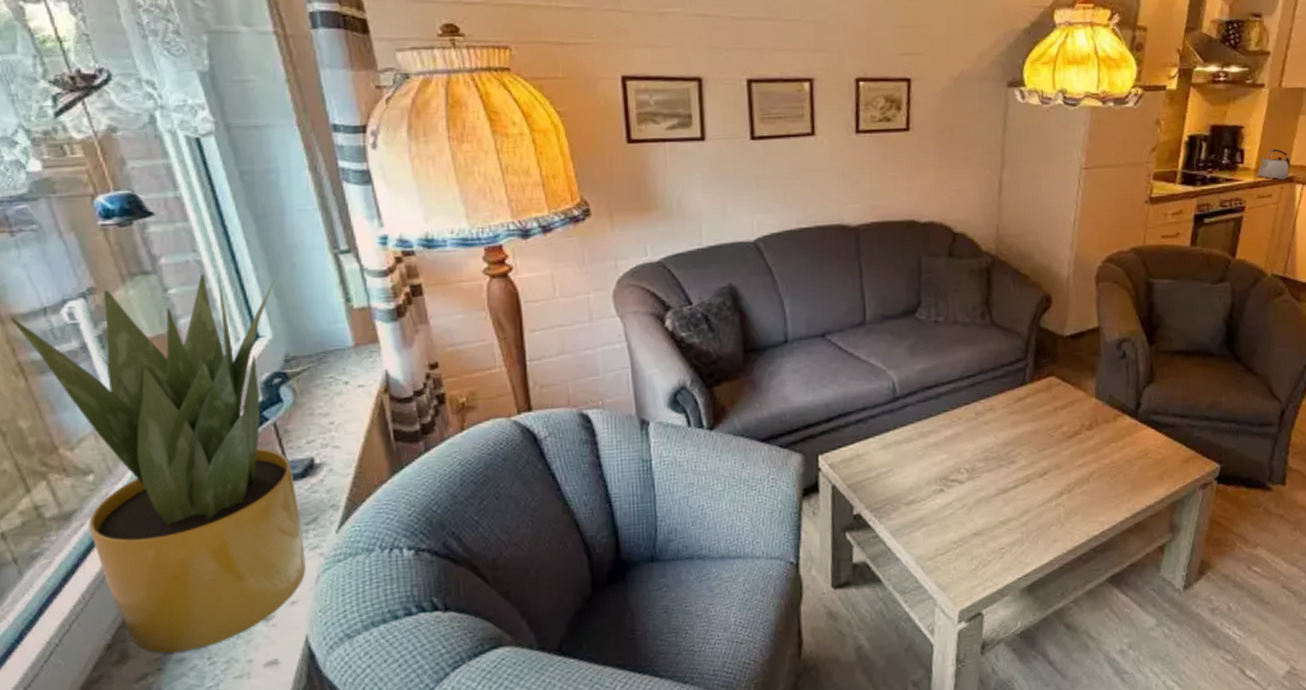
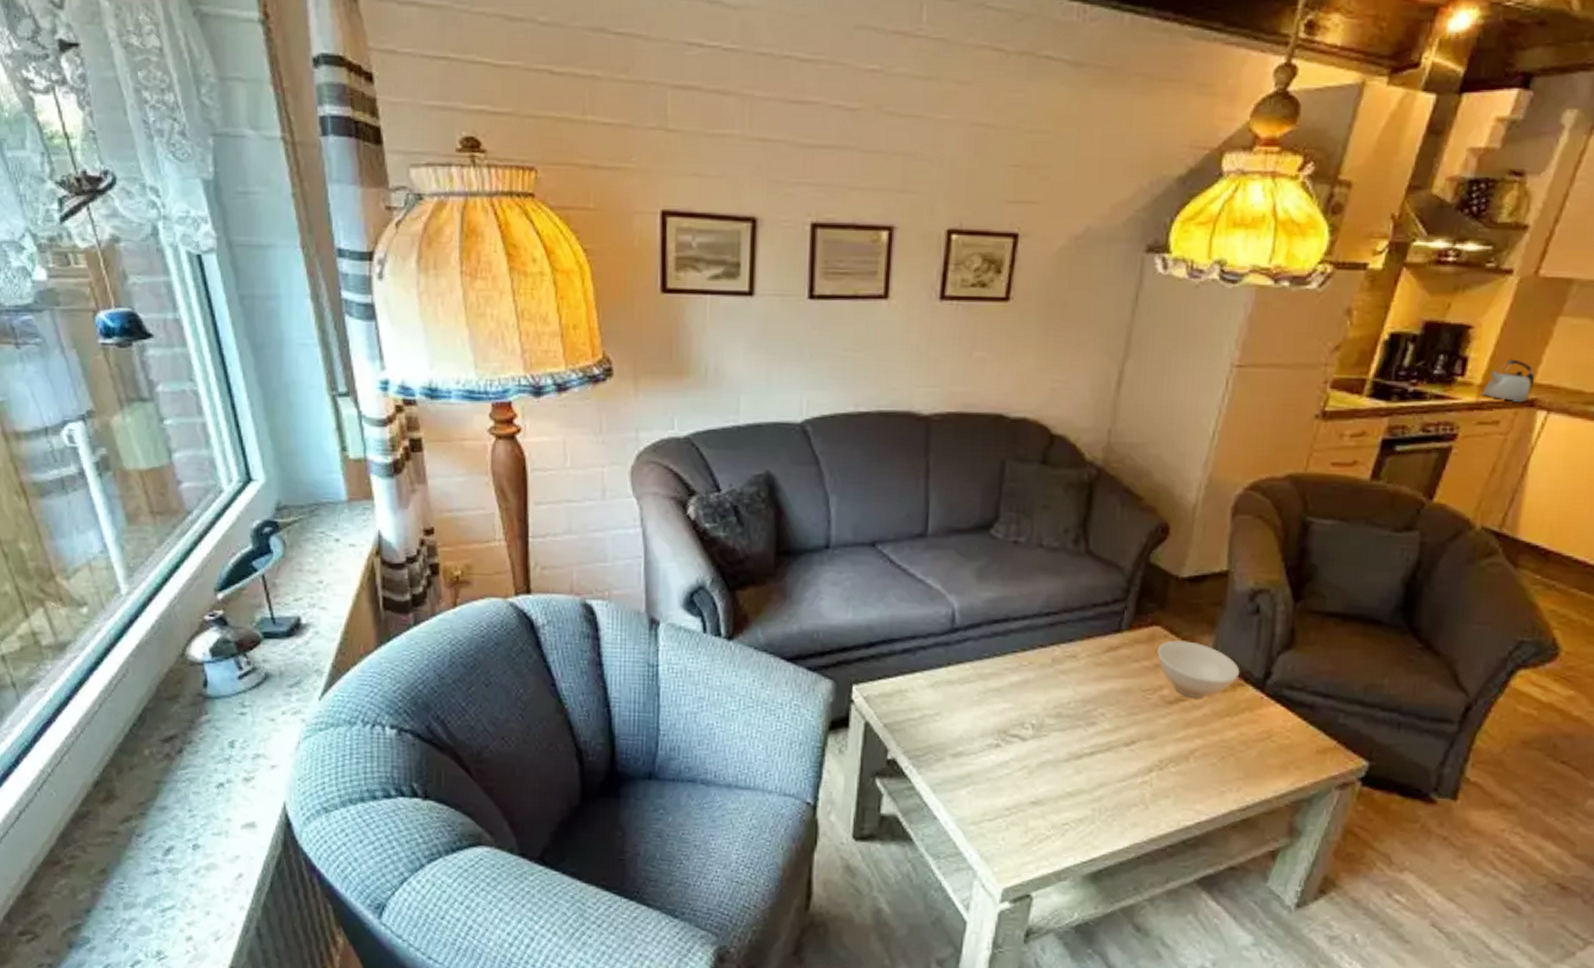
planter: present [11,274,306,654] -> none [15,406,287,801]
bowl: none [1054,386,1118,431] -> present [1157,640,1240,698]

